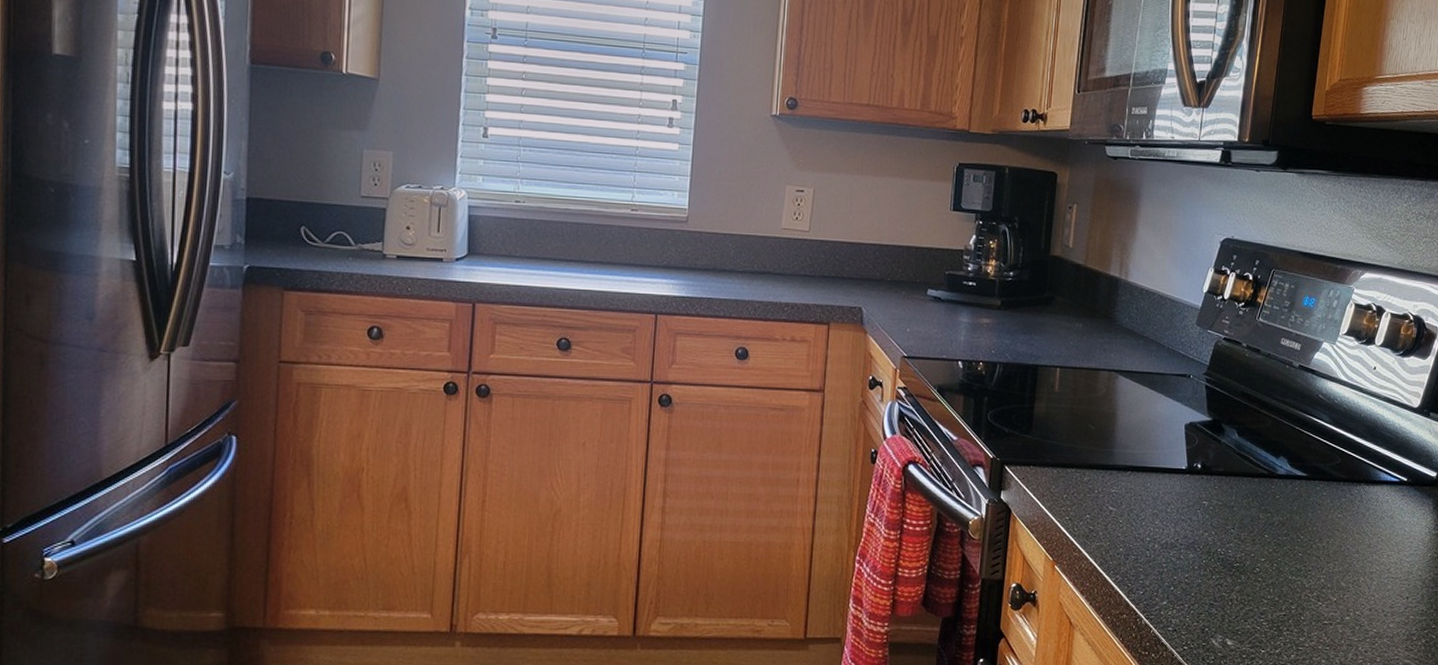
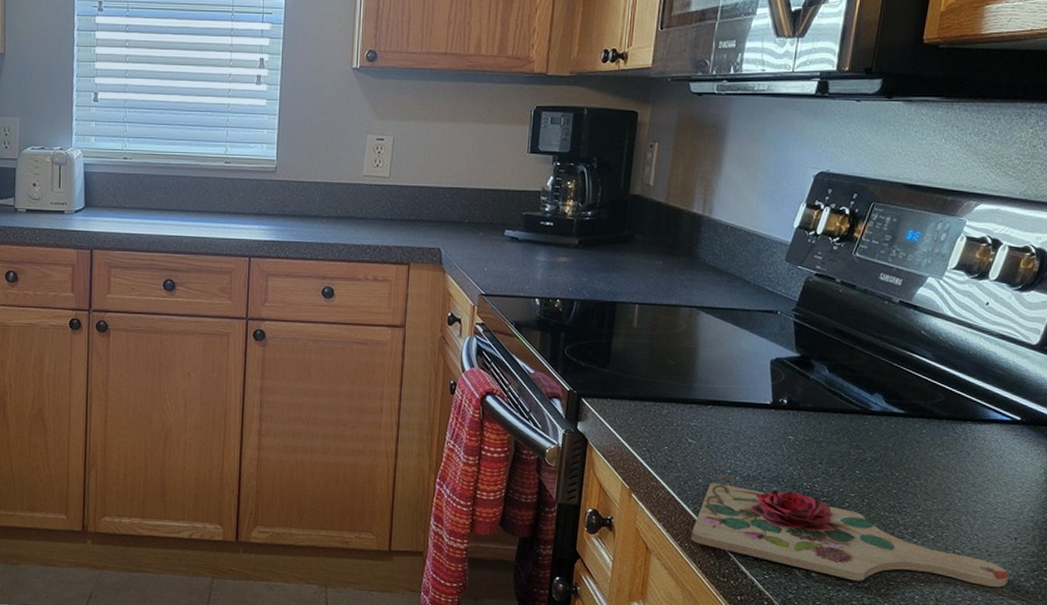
cutting board: none [1112,542,1403,648] -> present [690,474,1009,587]

